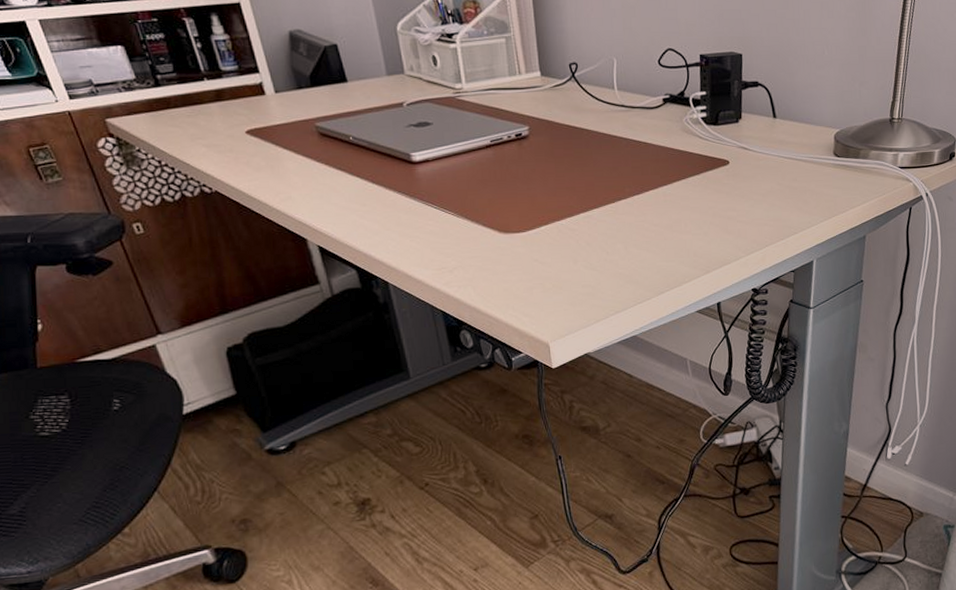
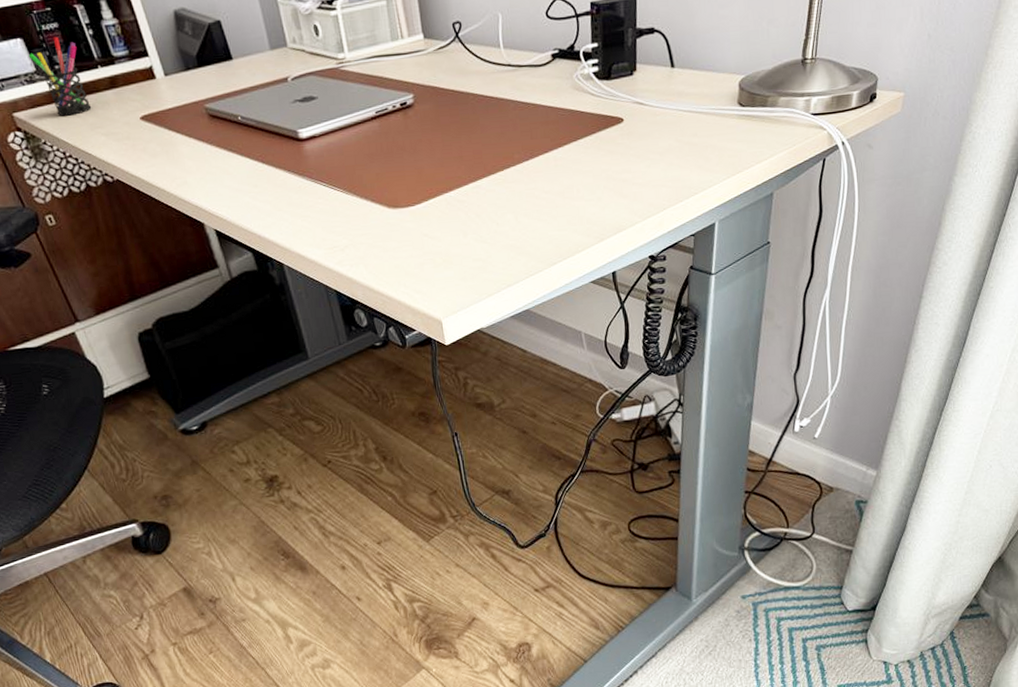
pen holder: none [128,47,194,125] -> present [28,36,92,116]

